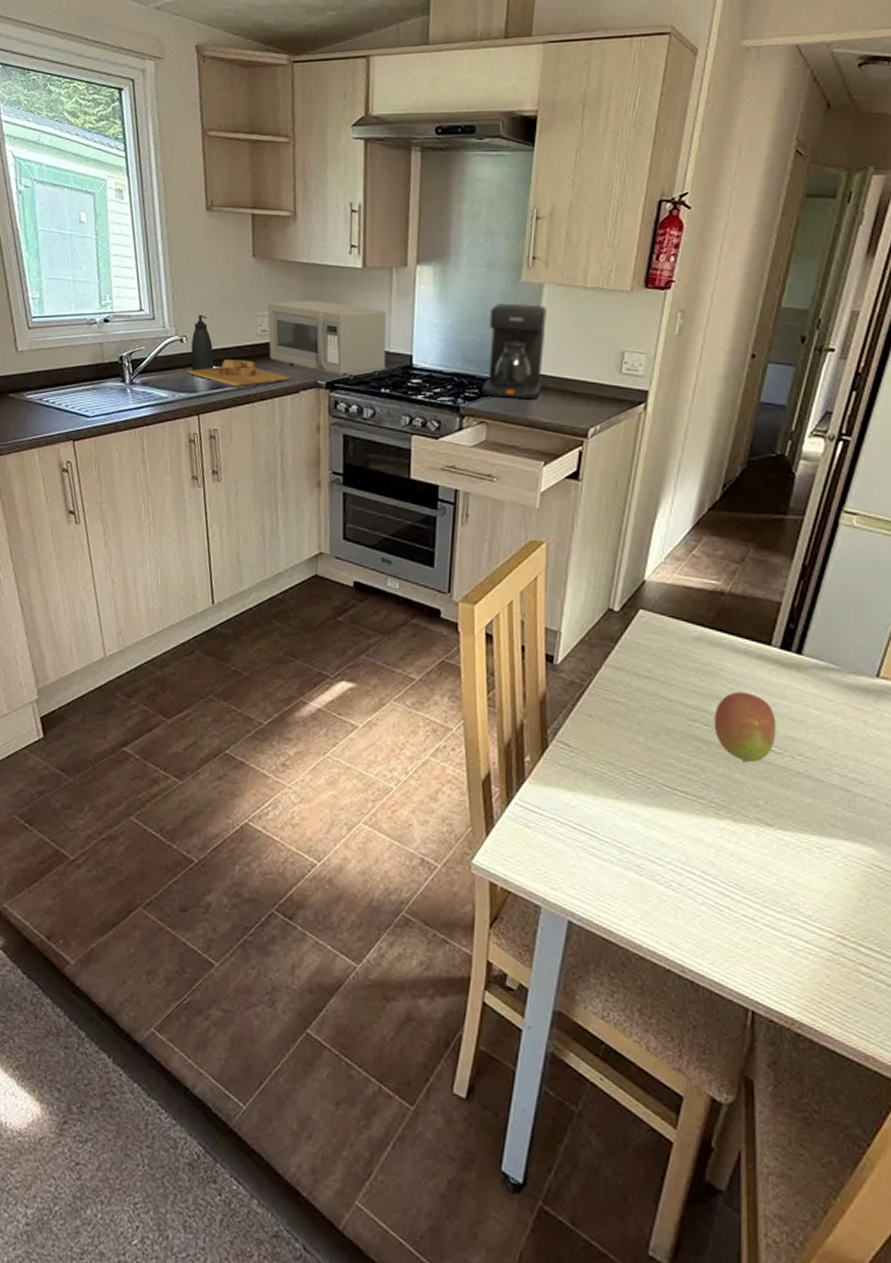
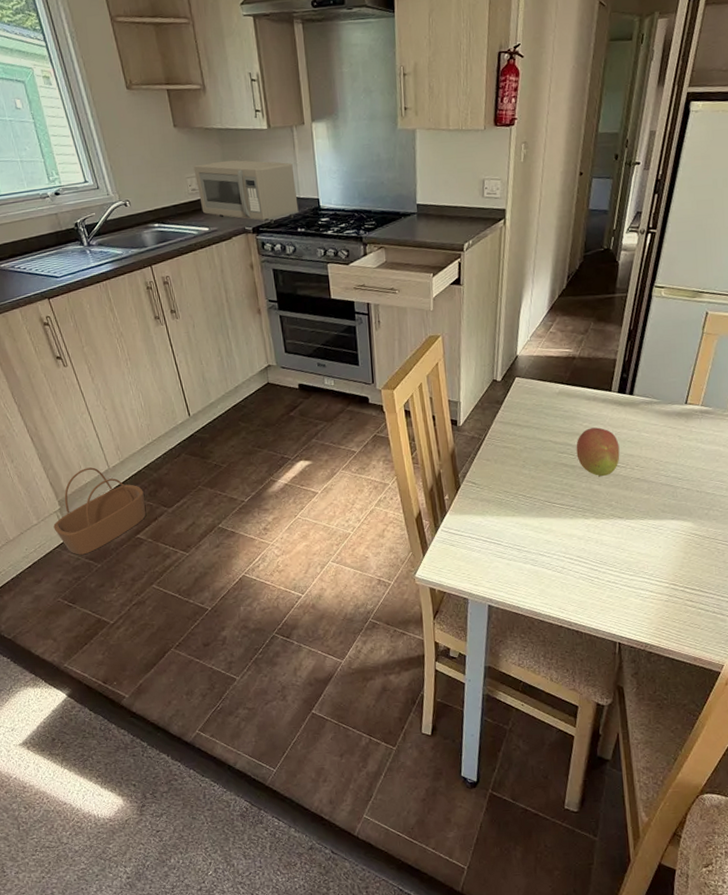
basket: none [25,652,141,763] -> present [53,467,146,555]
cutting board: present [186,360,290,388] -> none [134,215,222,240]
soap dispenser: present [190,314,214,371] -> none [134,181,157,229]
coffee maker: present [481,303,547,400] -> none [376,147,425,226]

